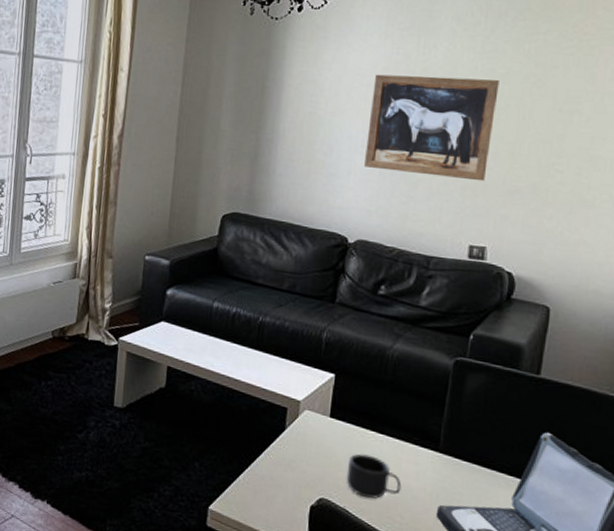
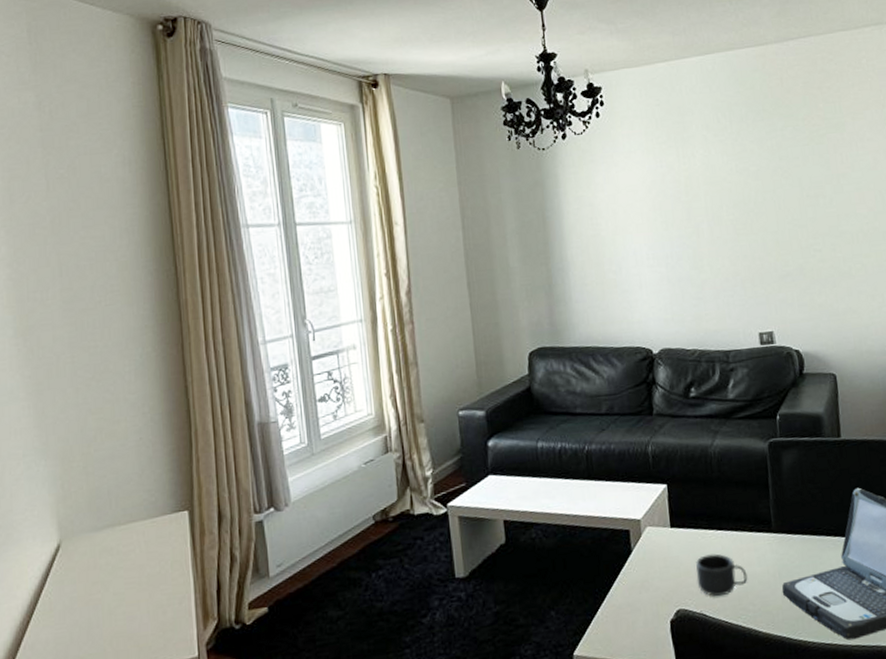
wall art: present [364,74,499,182] -> none [645,178,761,278]

